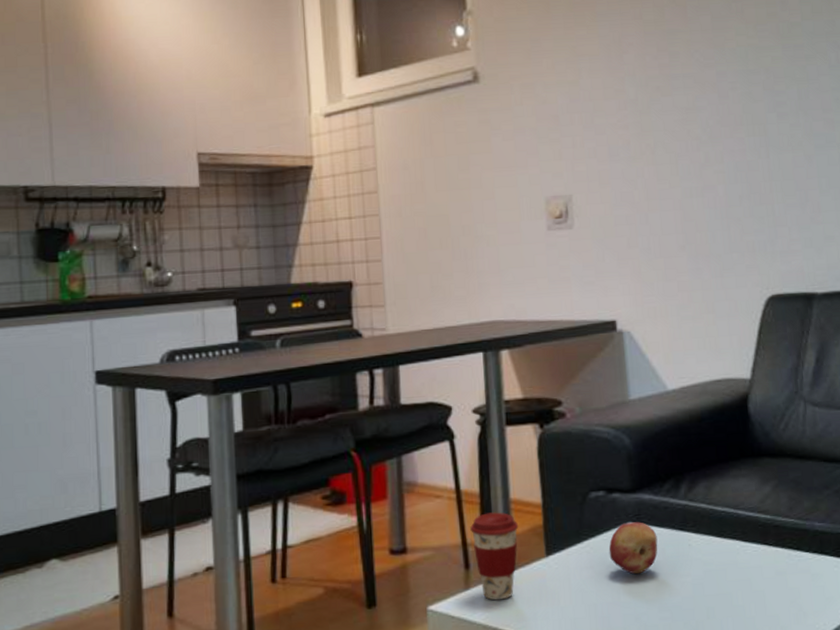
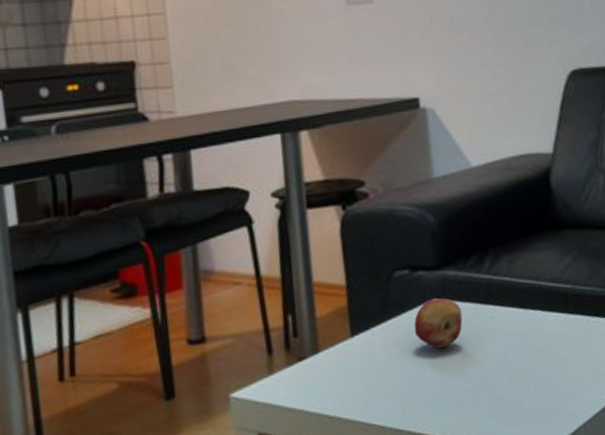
coffee cup: present [470,512,519,601] -> none [272,296,323,384]

